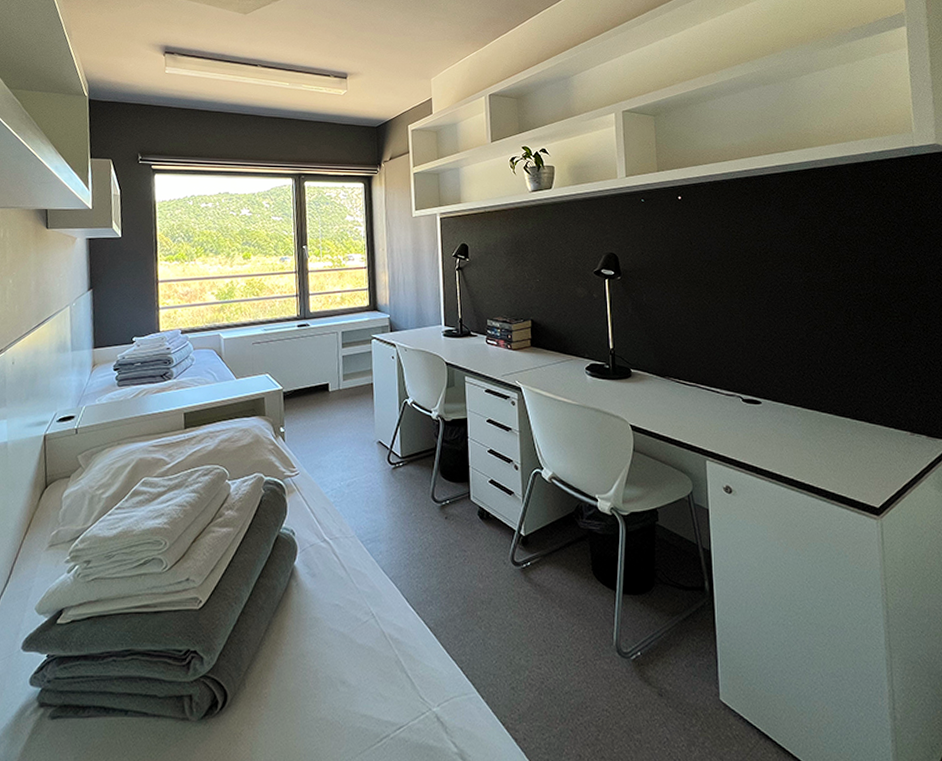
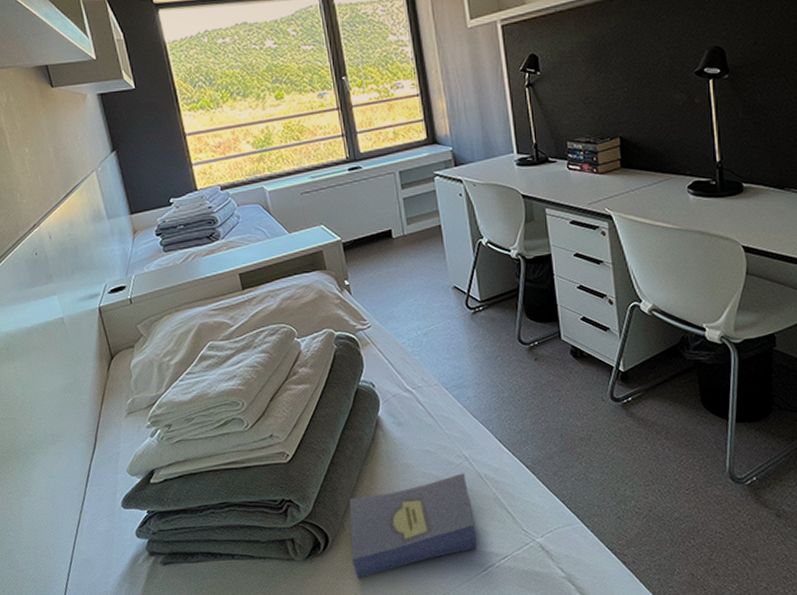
hardcover book: none [248,631,375,746] -> present [349,473,477,580]

